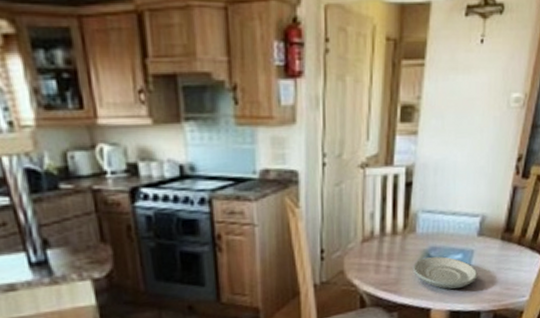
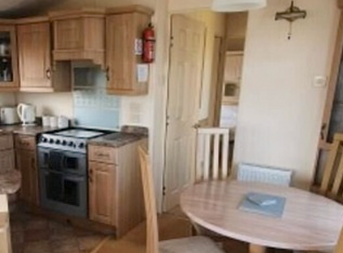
plate: present [412,256,478,289] -> none [234,201,290,228]

